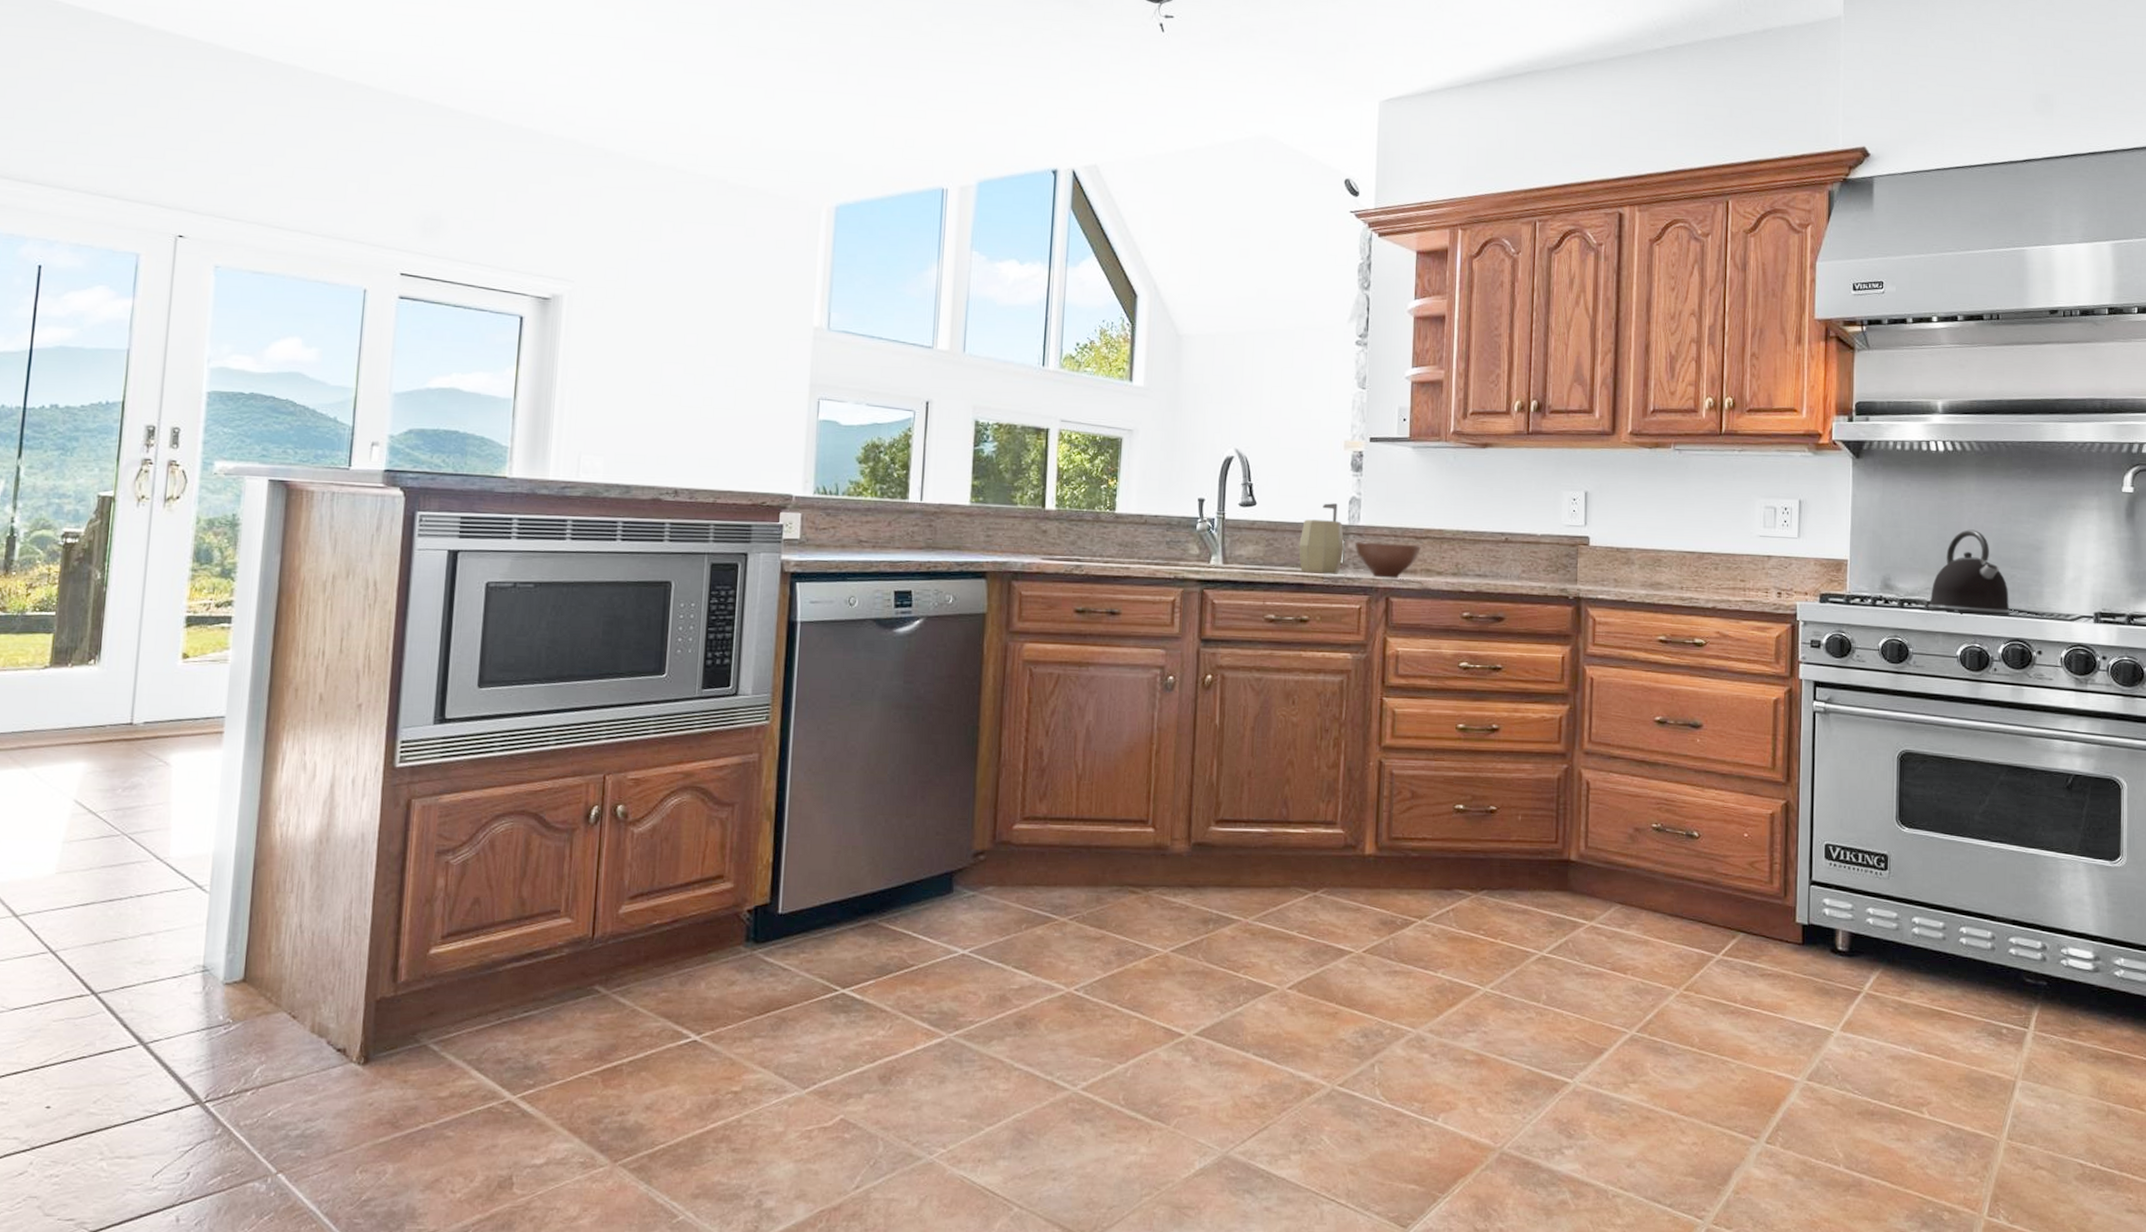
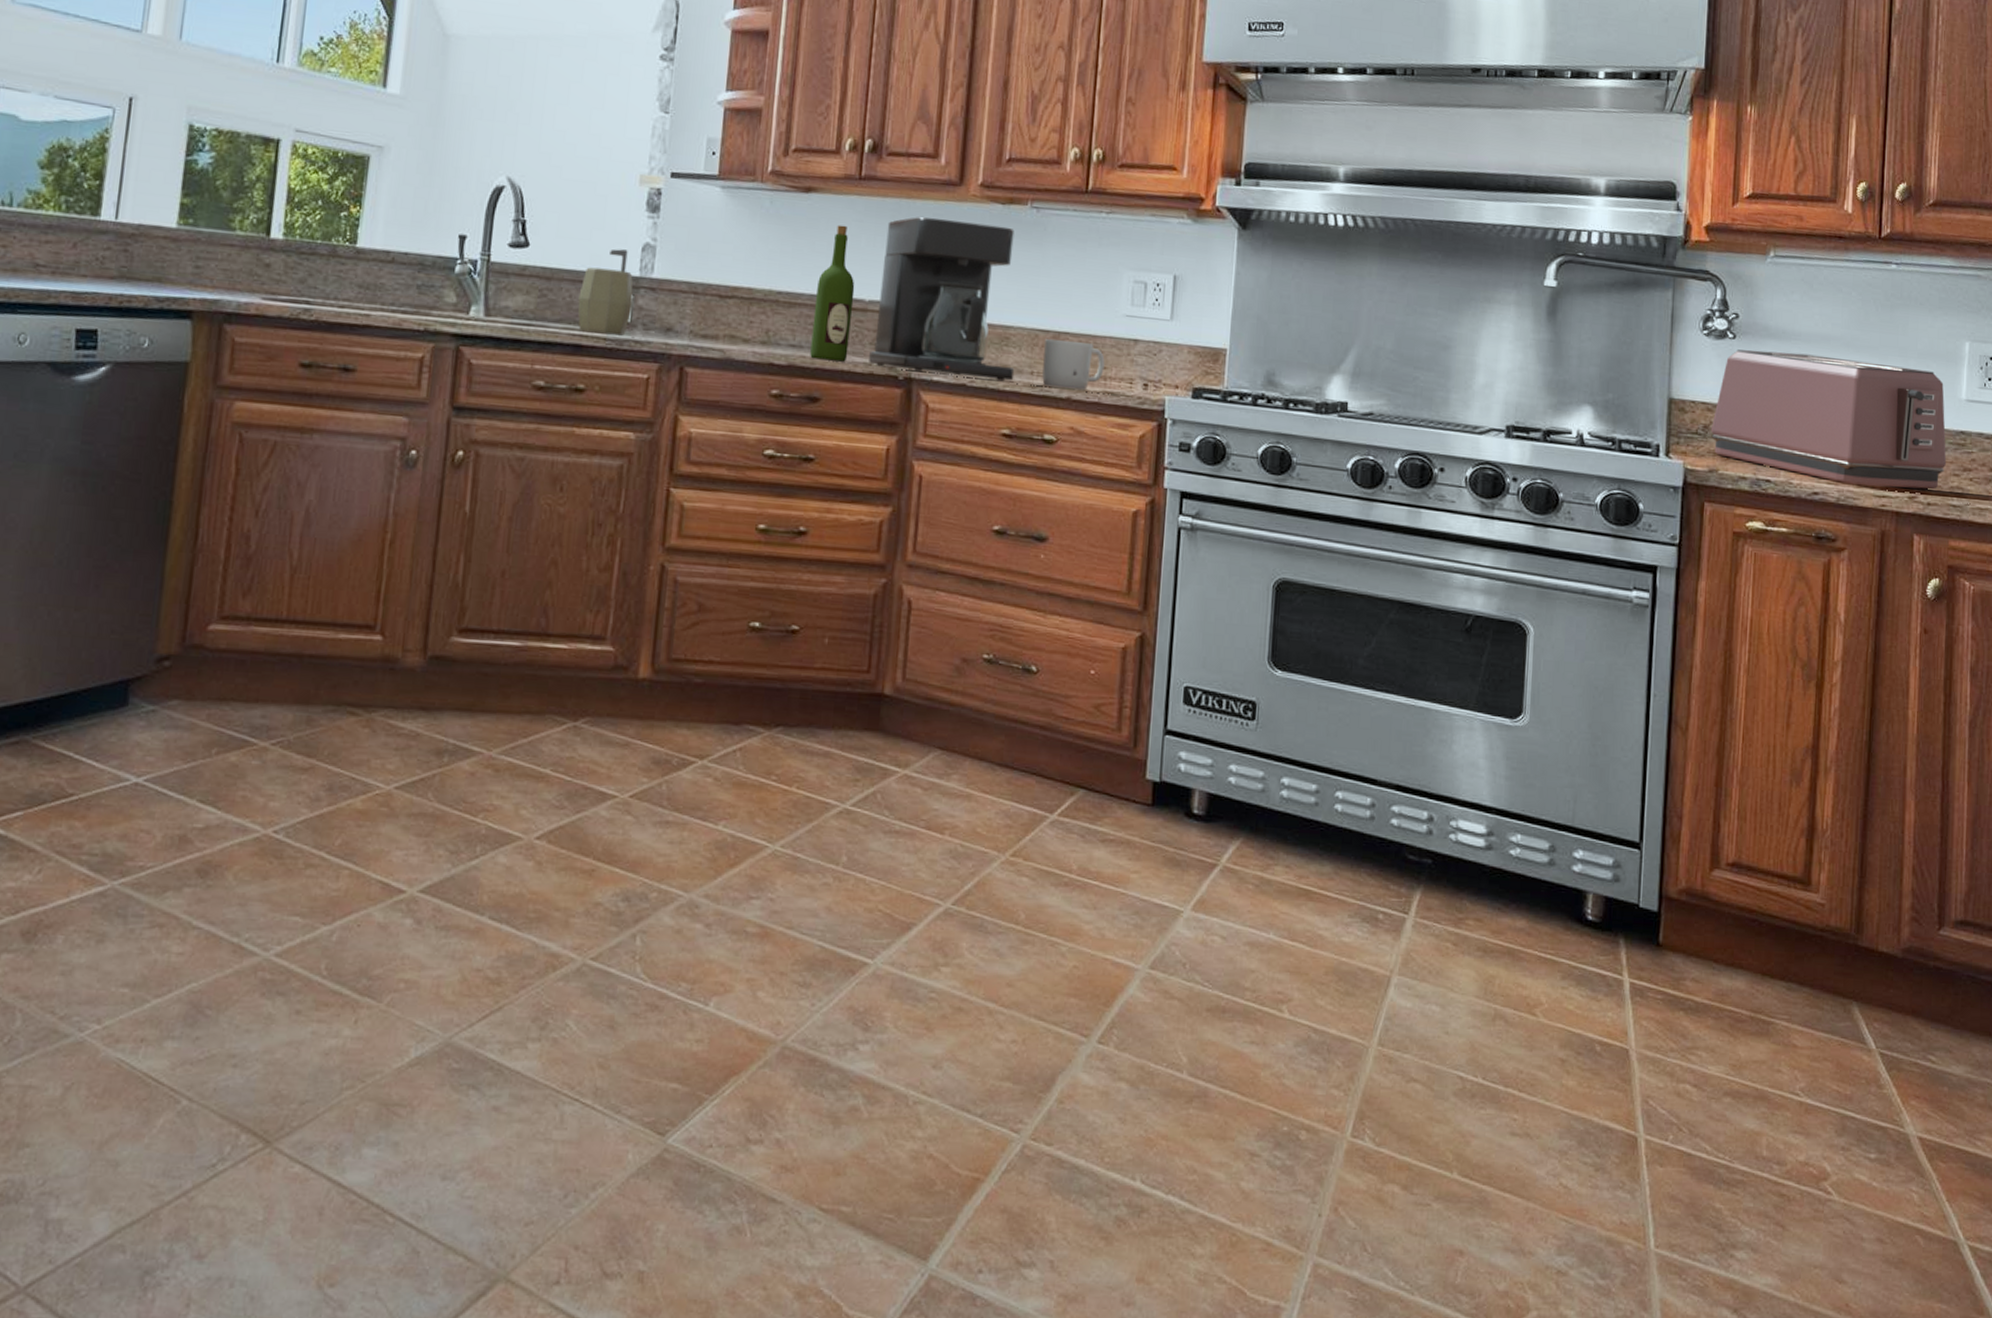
bowl: present [1354,541,1422,578] -> none [645,297,727,345]
wine bottle: none [1494,473,1529,588] -> present [810,224,855,363]
coffee maker: none [1543,463,1667,597] -> present [869,217,1015,382]
mug: none [1690,559,1743,601] -> present [1042,339,1105,391]
kettle: present [1928,529,2011,618] -> none [1317,320,1412,427]

